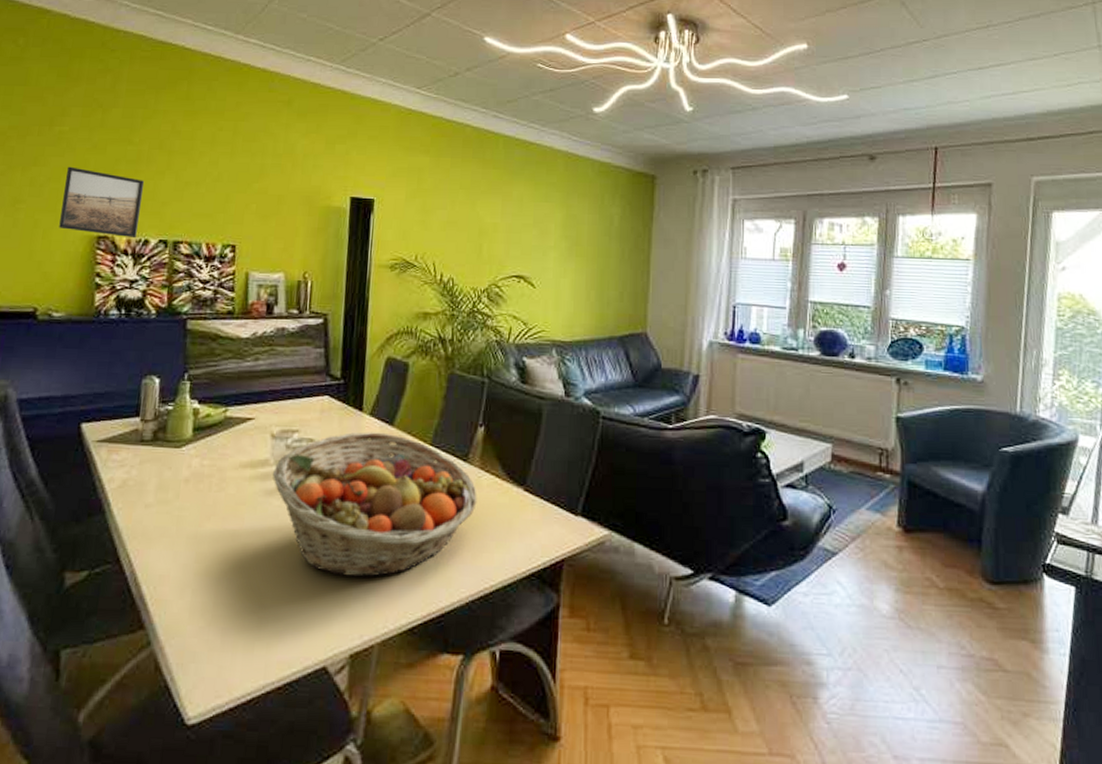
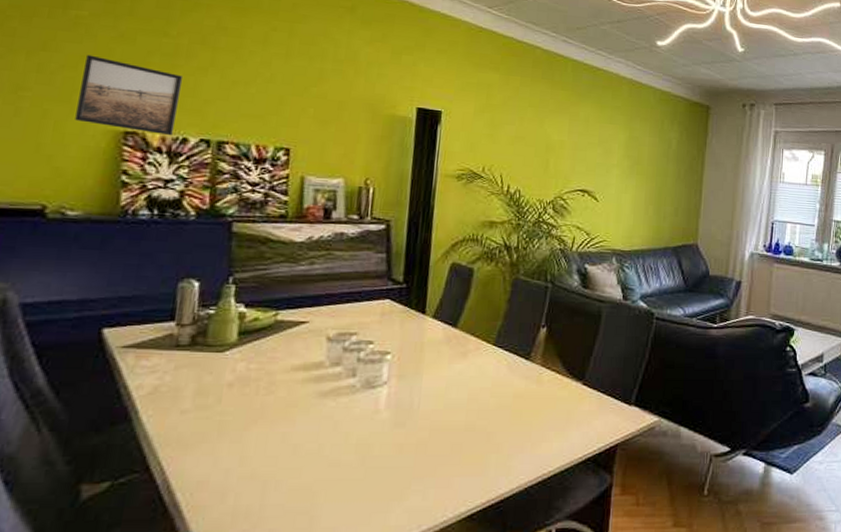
fruit basket: present [273,432,477,577] -> none [328,333,538,471]

